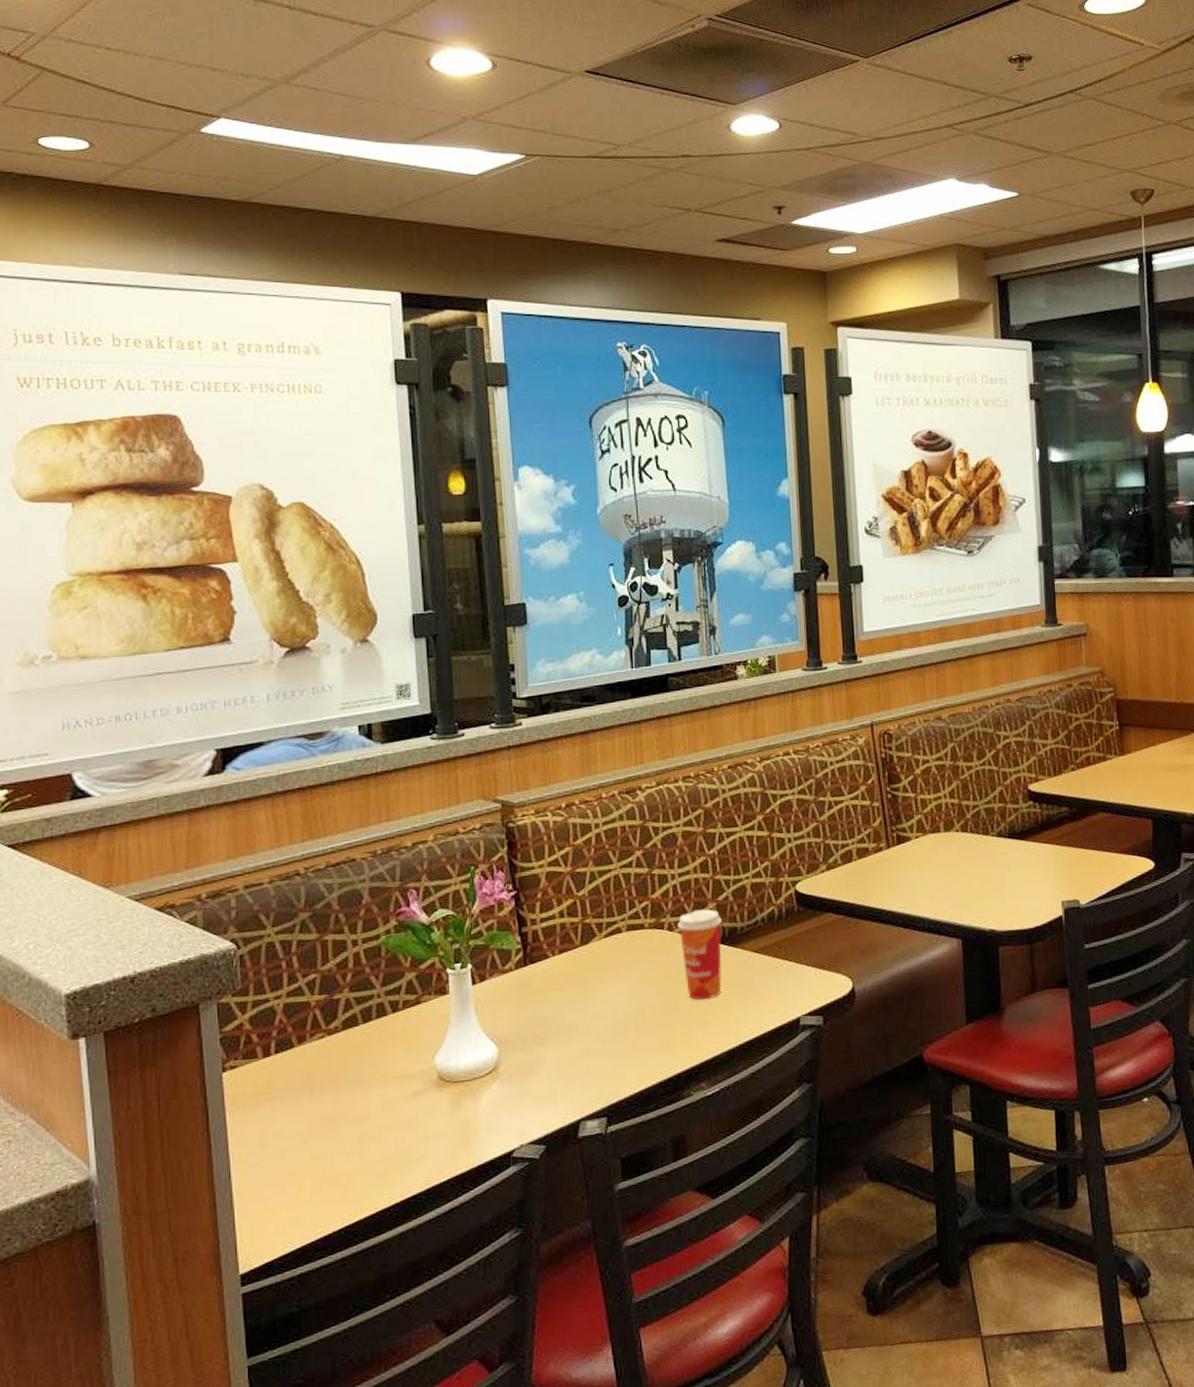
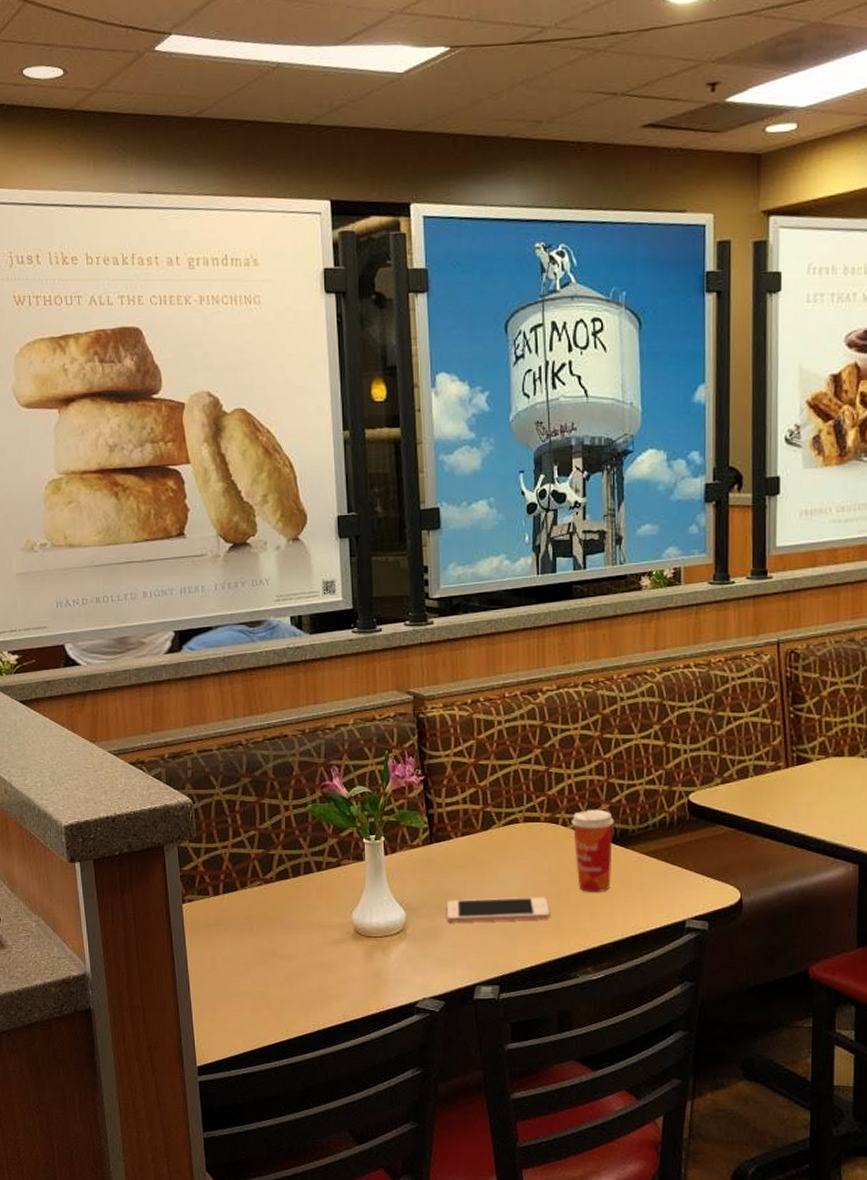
cell phone: none [544,1011,659,1053] -> present [446,897,550,923]

